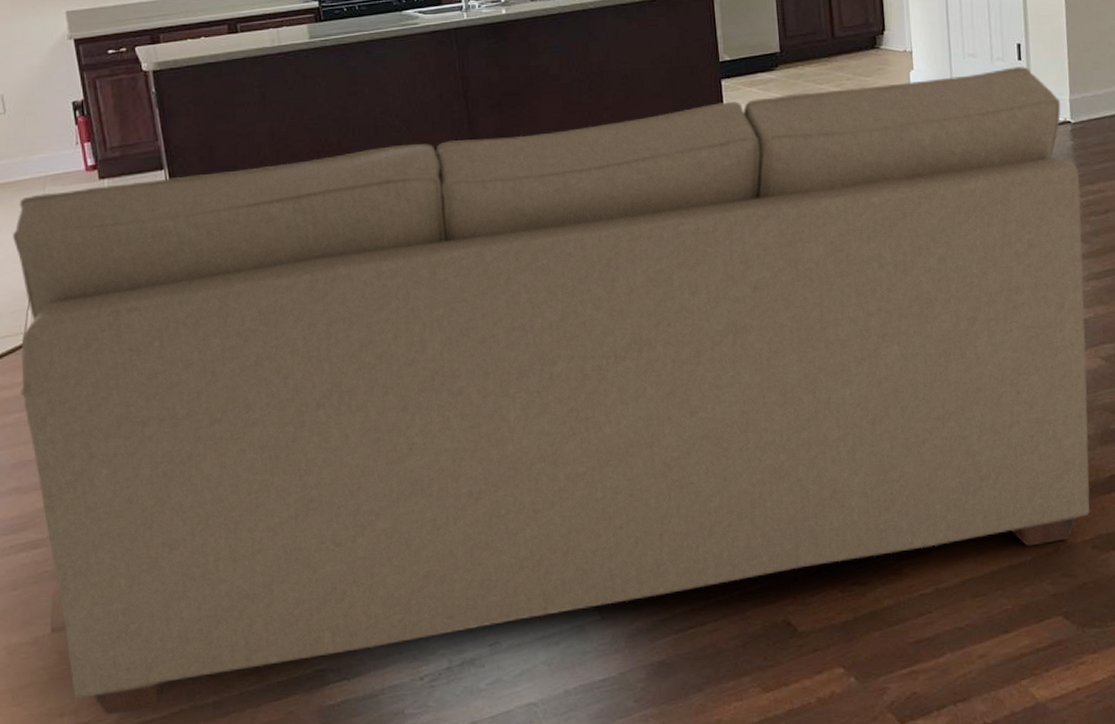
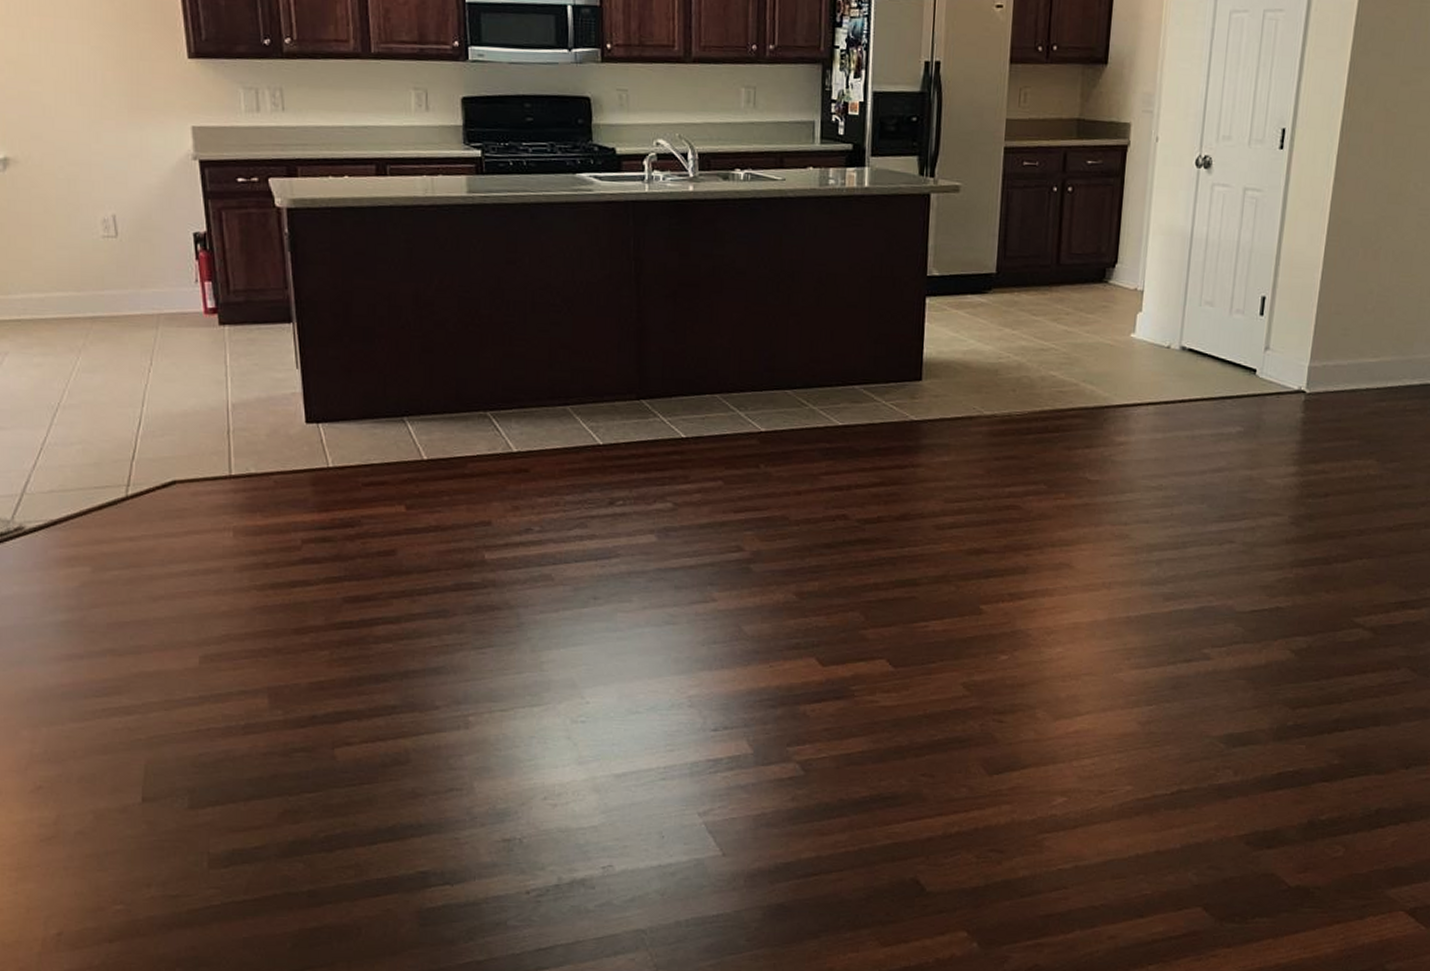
sofa: present [13,66,1091,715] -> none [120,322,1305,891]

